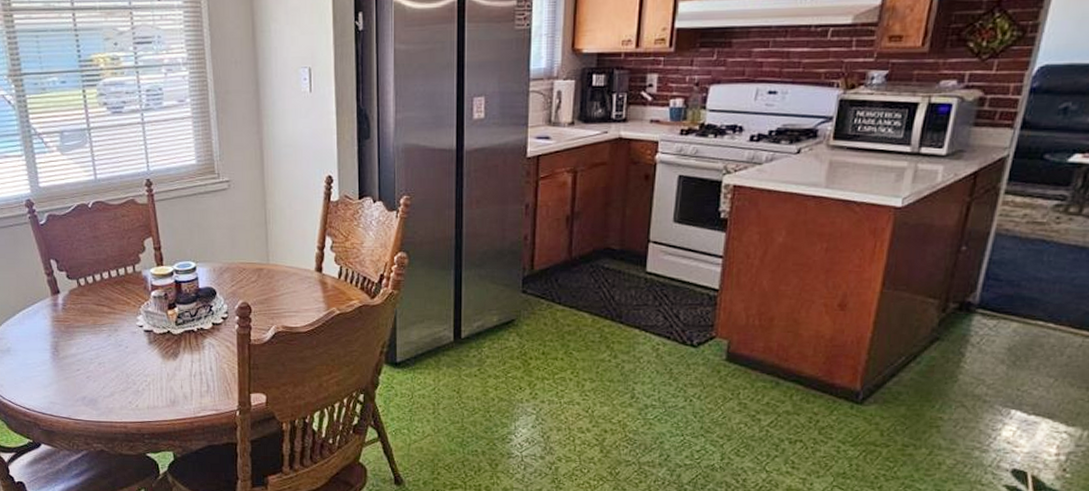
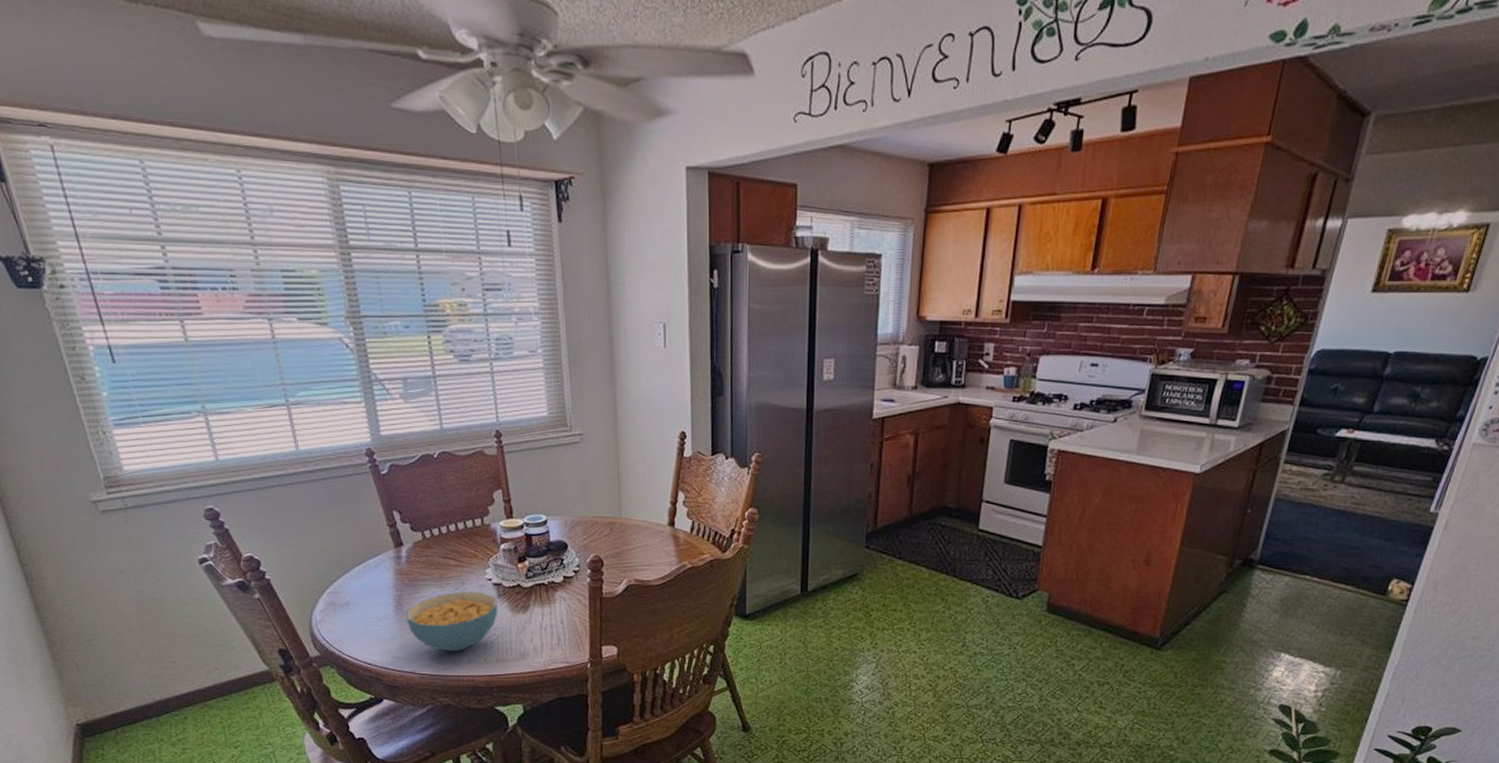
cereal bowl: none [62,338,149,398] -> present [406,591,498,652]

